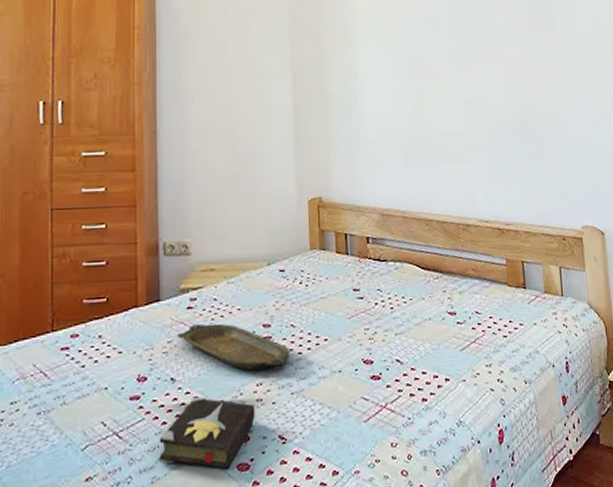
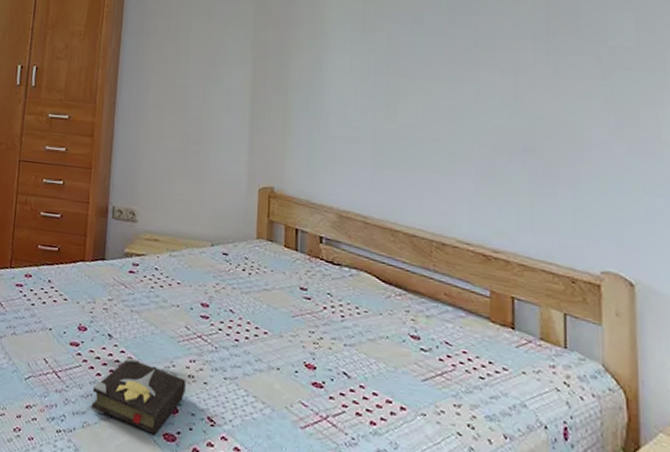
serving tray: present [176,323,290,371] -> none [117,289,226,348]

